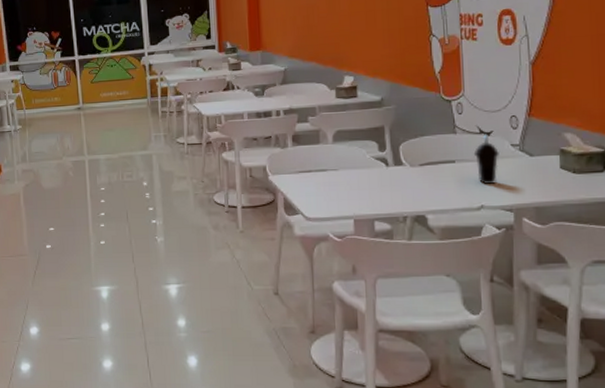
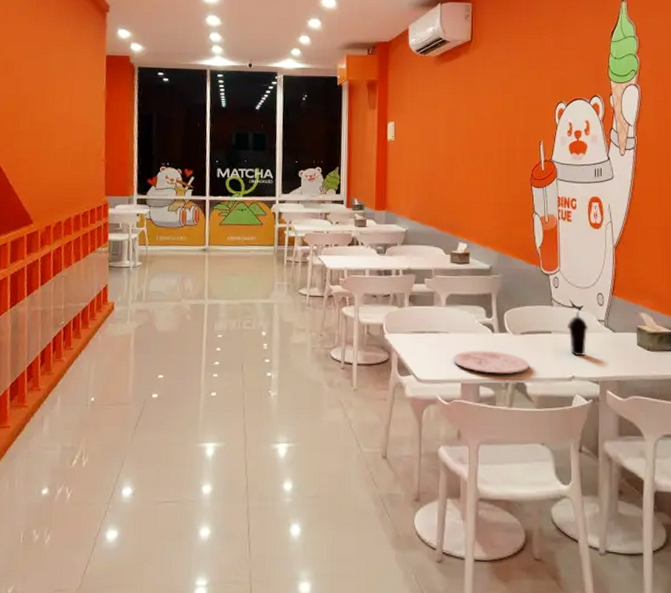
plate: none [343,184,430,207] -> present [453,350,529,373]

